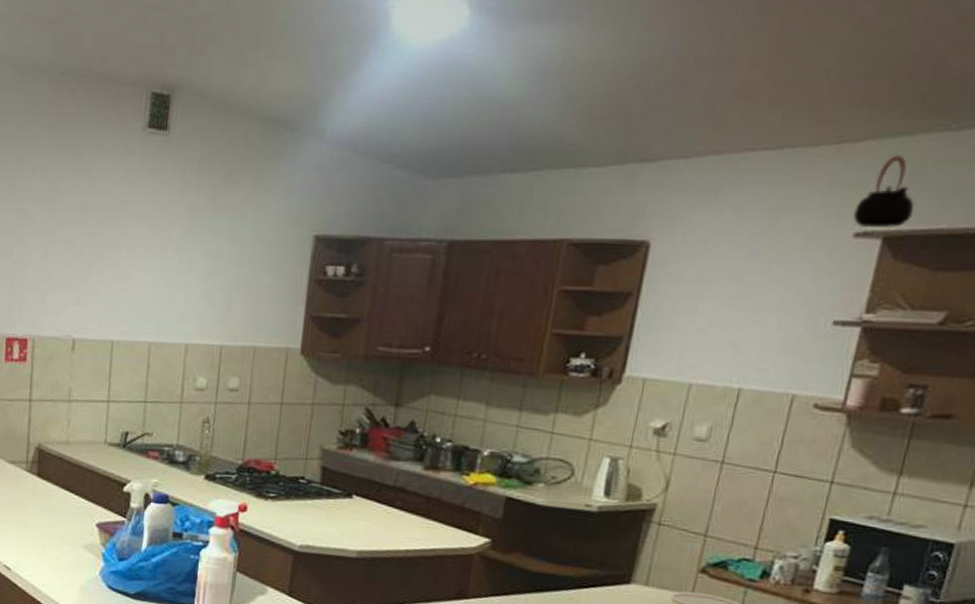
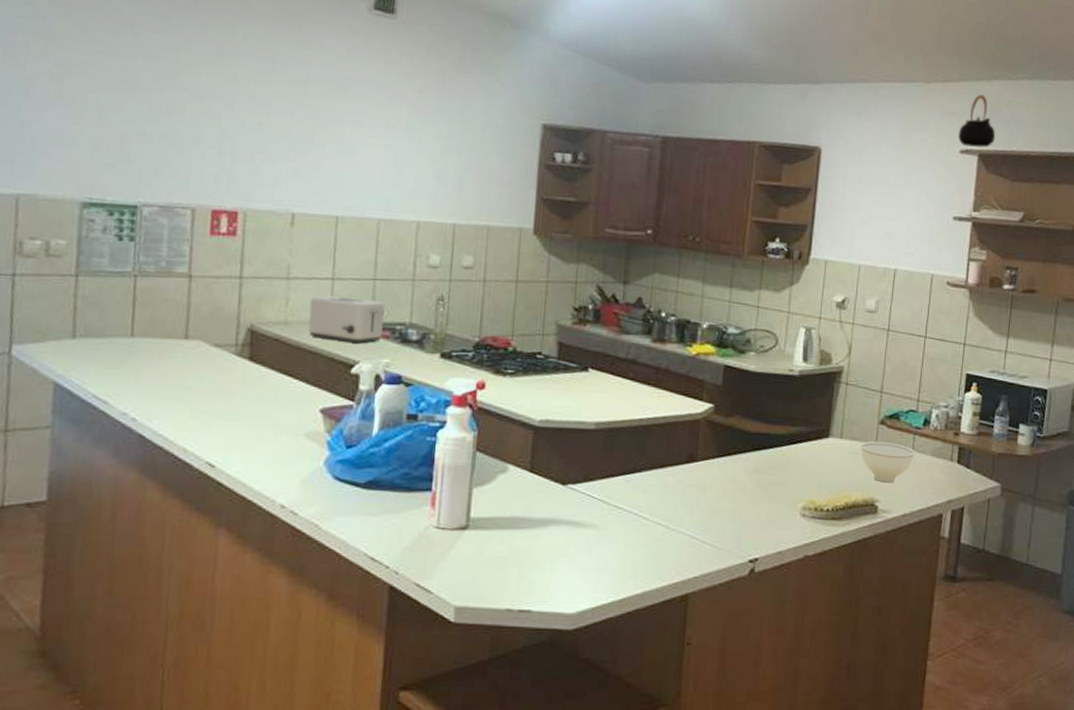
toaster: none [86,417,154,464] -> present [308,295,385,344]

